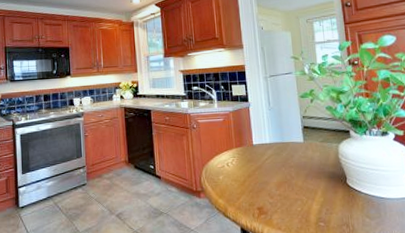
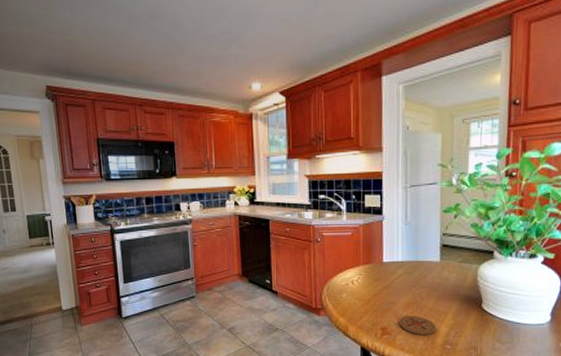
coaster: none [273,194,308,213] -> present [399,315,436,335]

